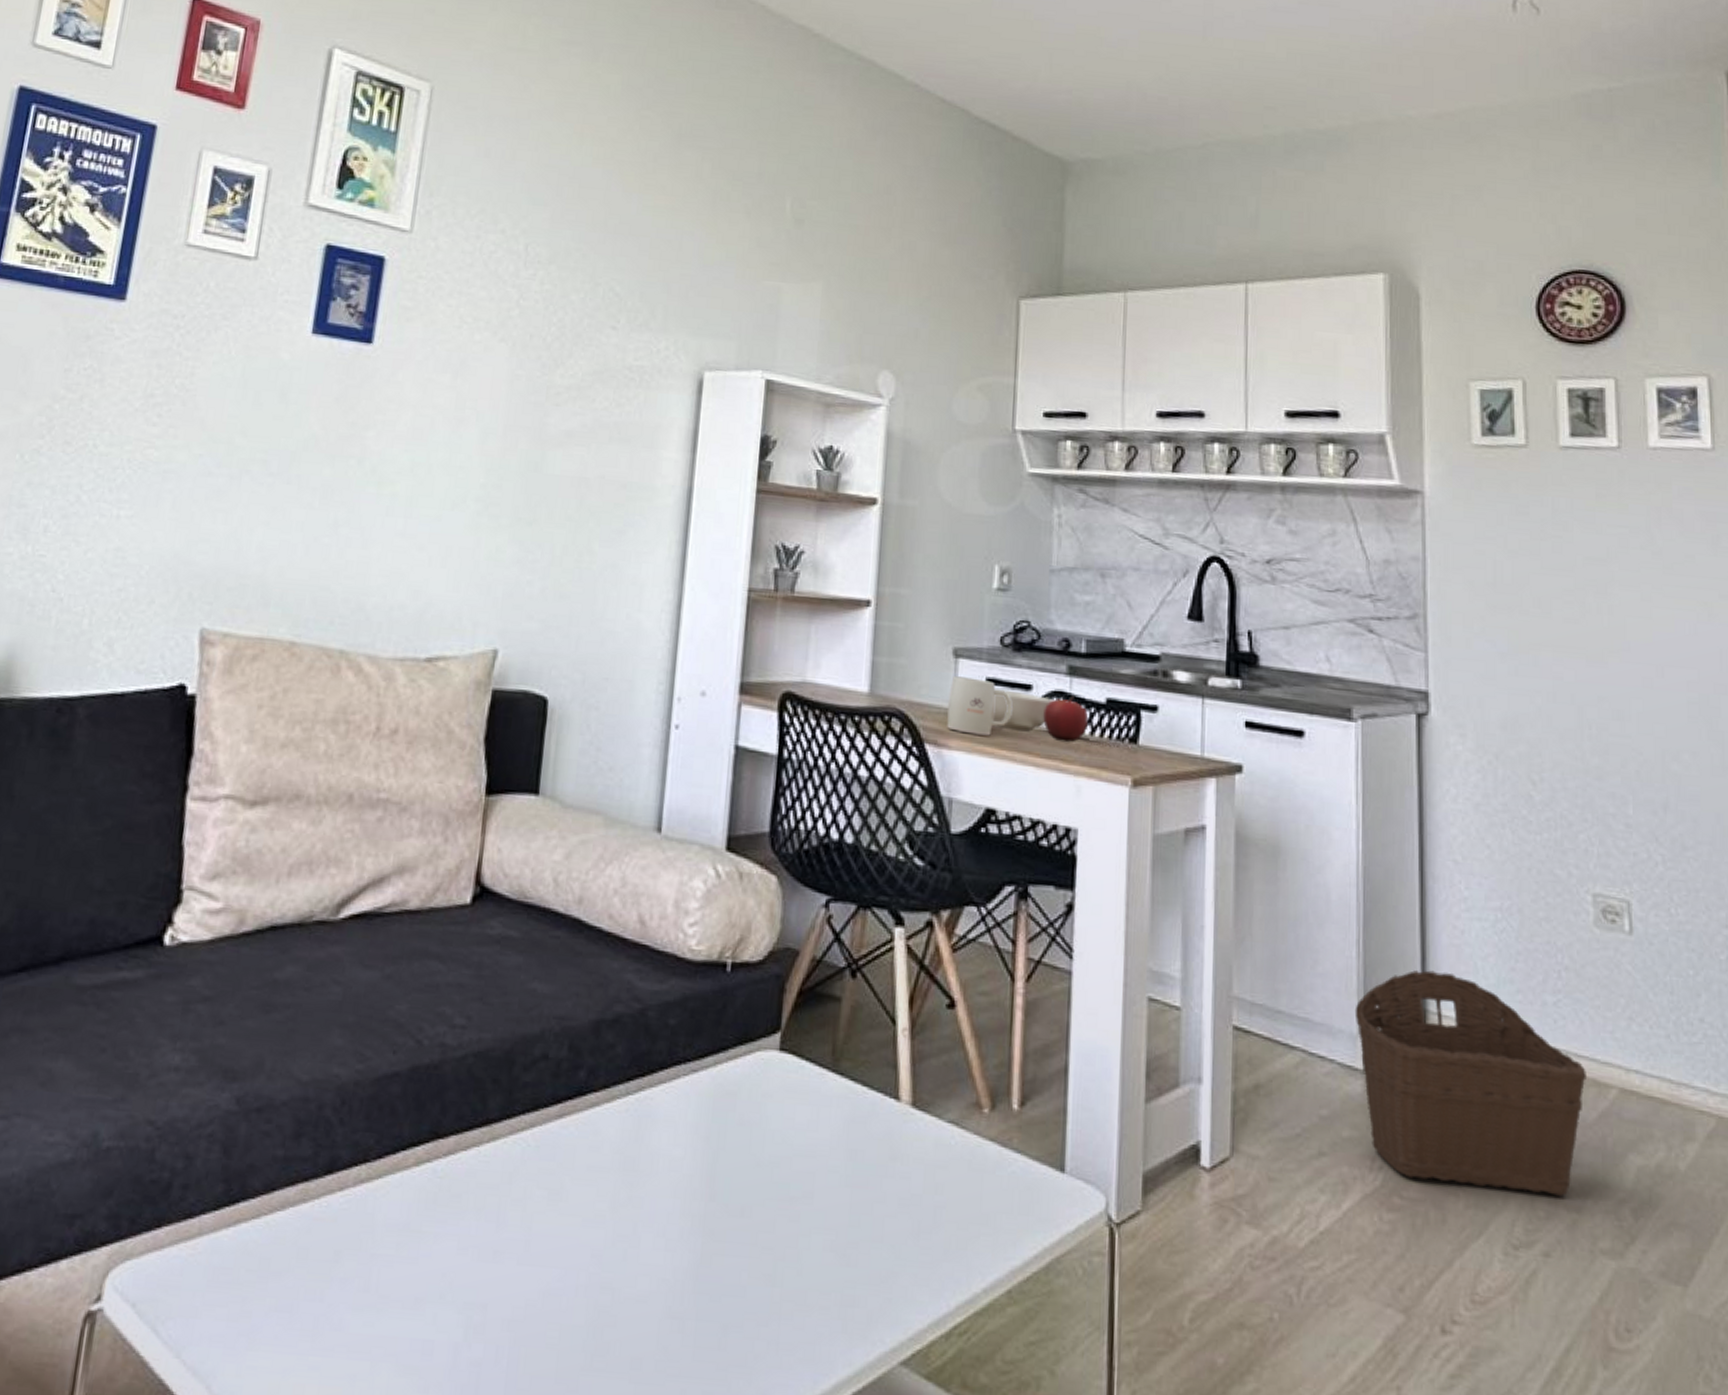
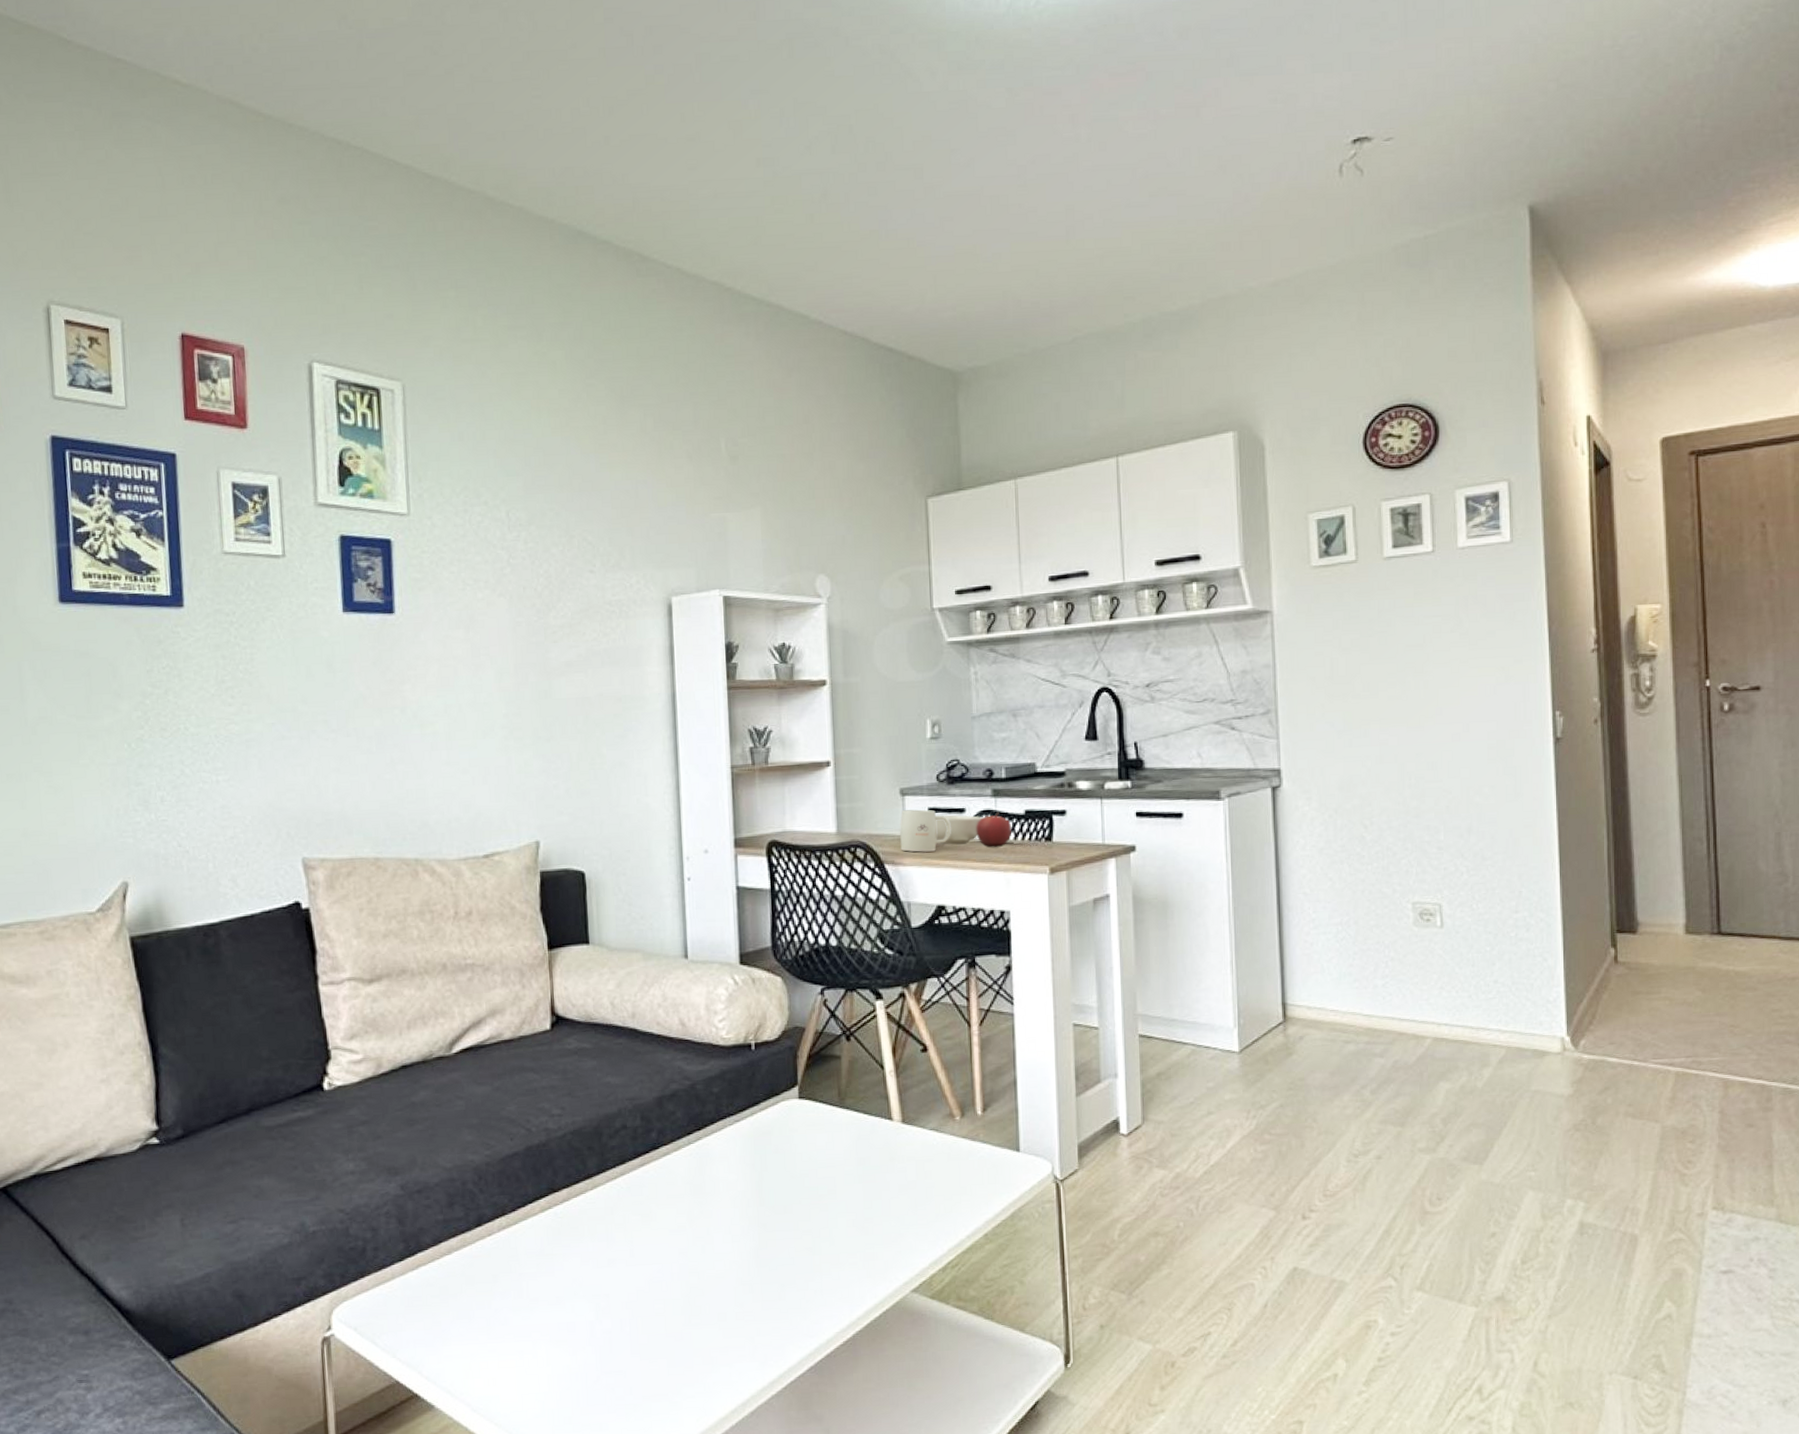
wicker basket: present [1354,970,1586,1198] -> none [1231,974,1408,1120]

